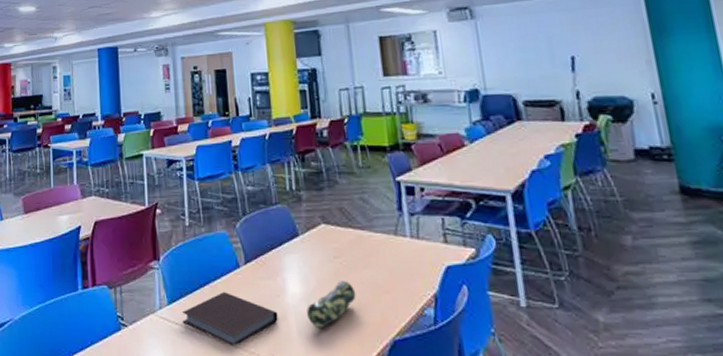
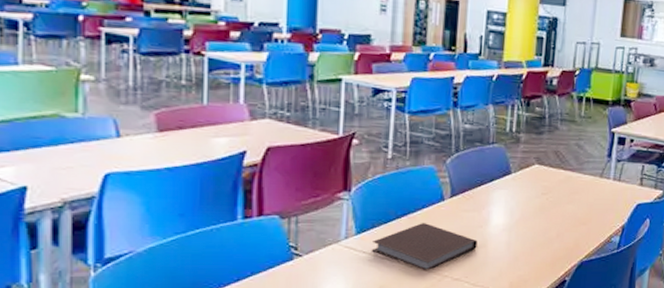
pencil case: present [307,281,356,329] -> none [507,214,556,254]

